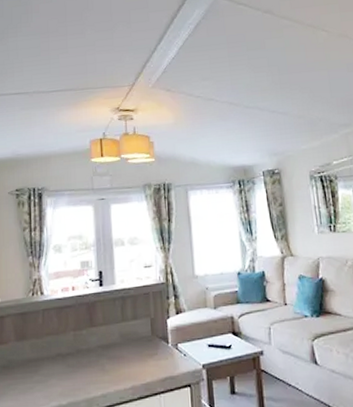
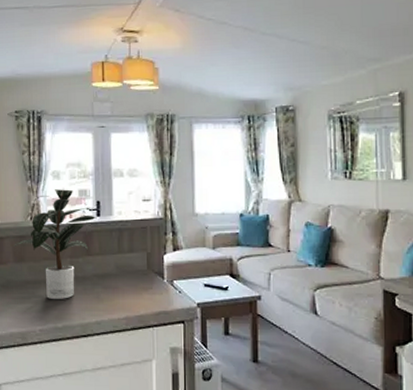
potted plant: none [15,261,100,377] -> present [14,189,97,300]

